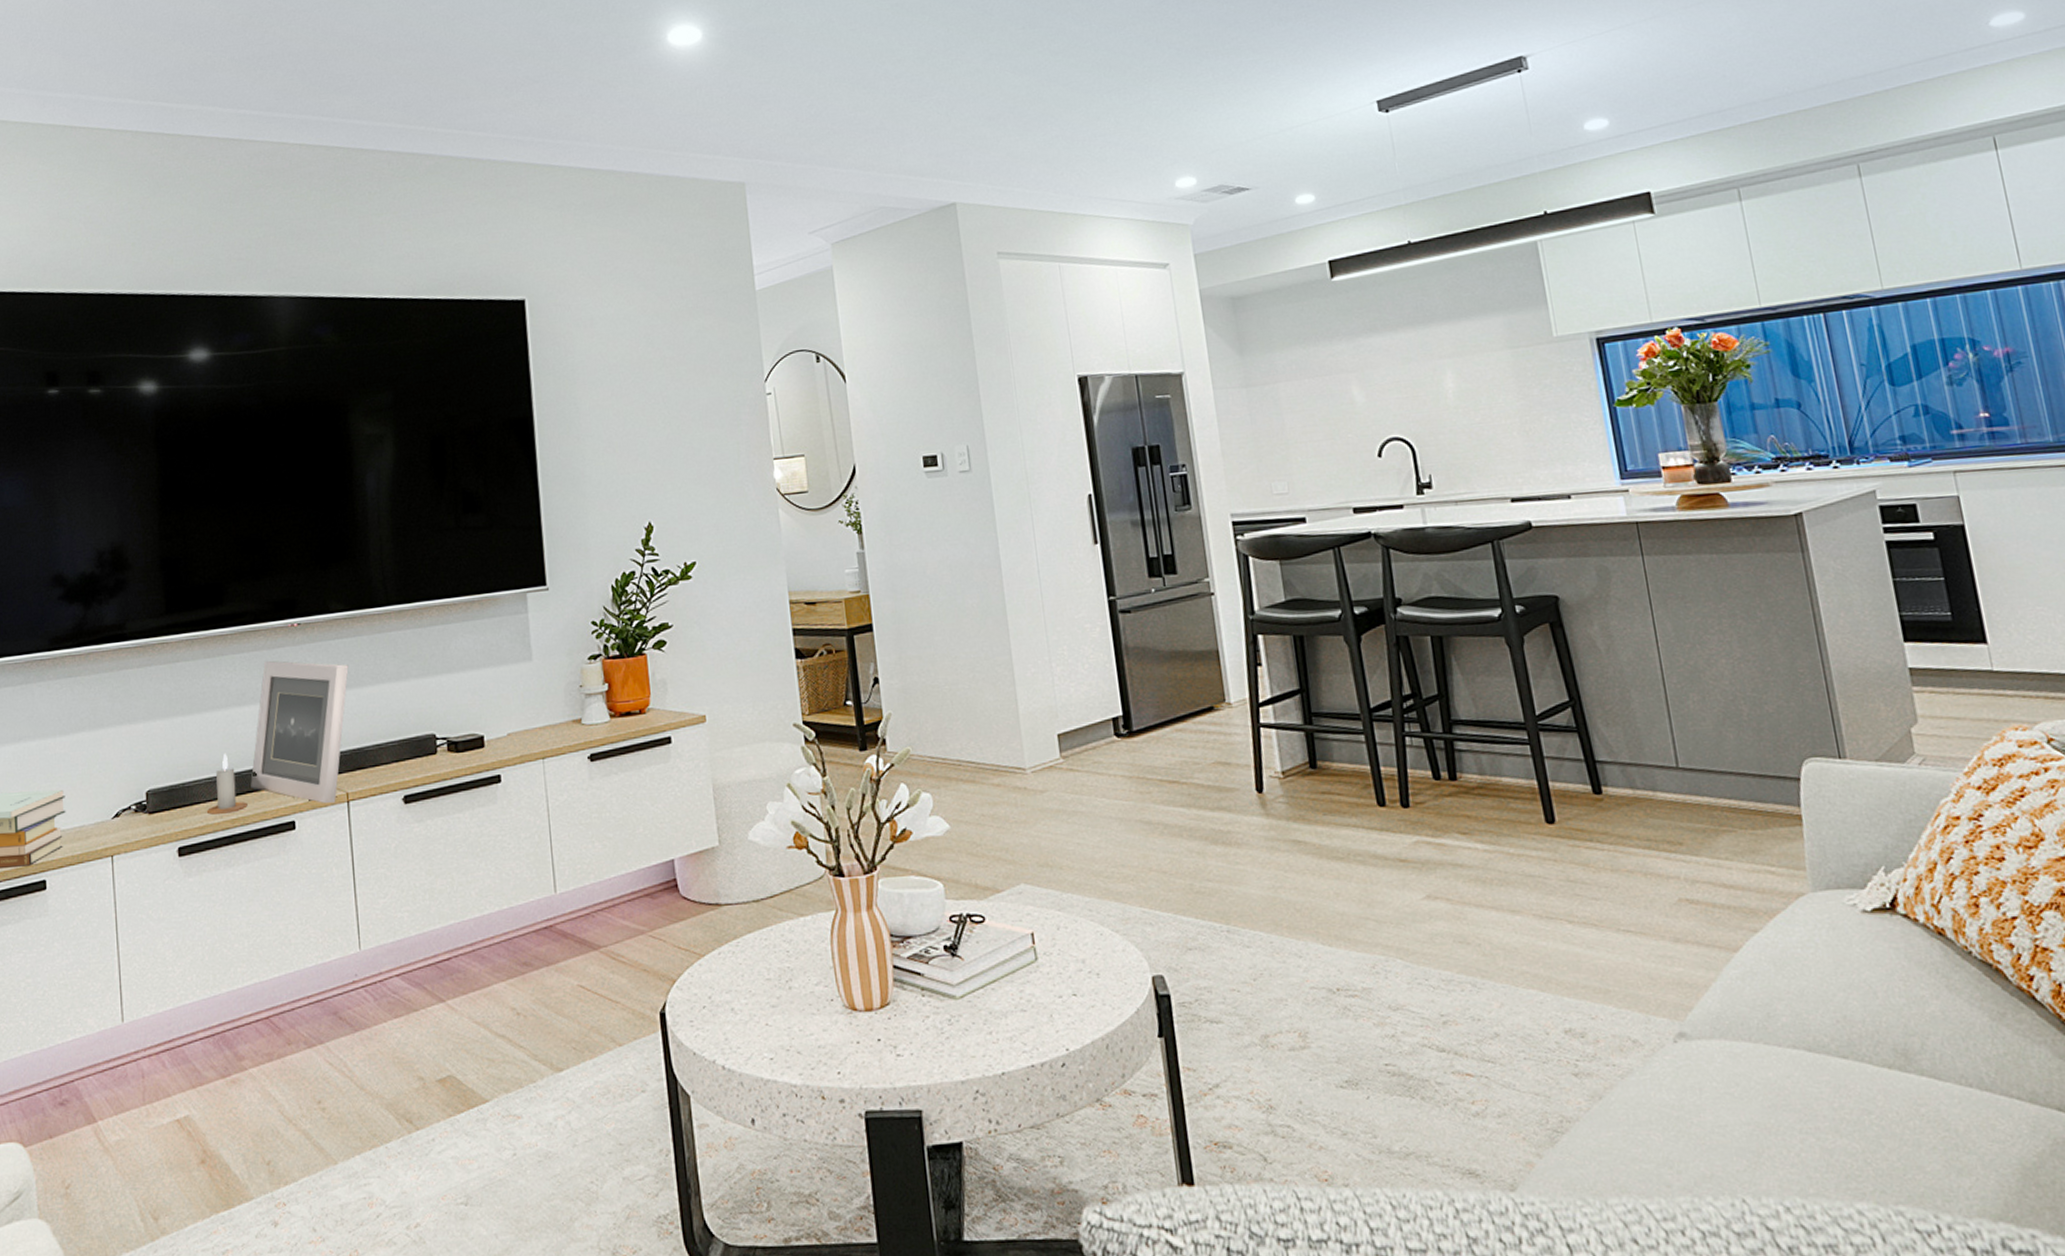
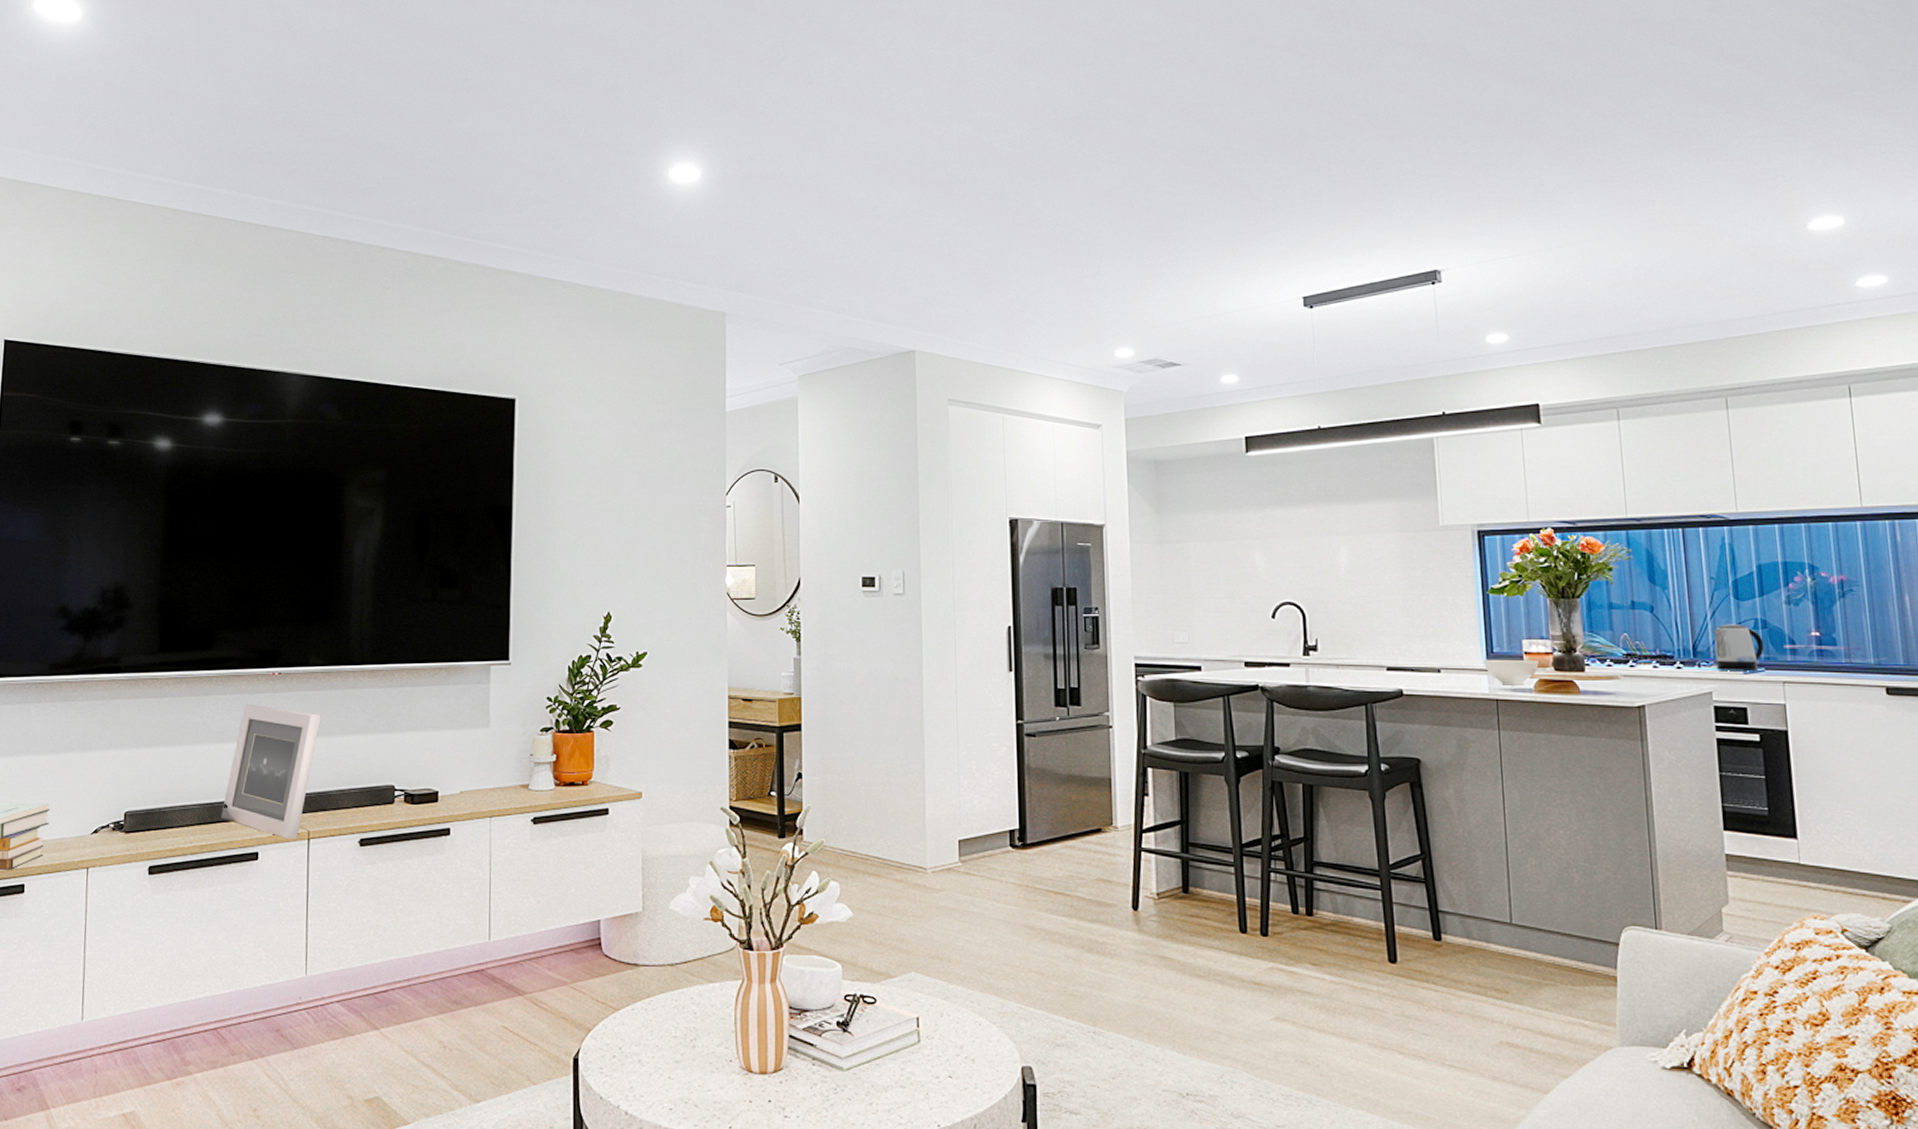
candle: present [206,753,248,816] -> none [178,784,217,841]
bowl: none [1616,474,1679,506] -> present [1482,659,1539,686]
kettle: none [1870,412,1929,467] -> present [1714,624,1765,672]

